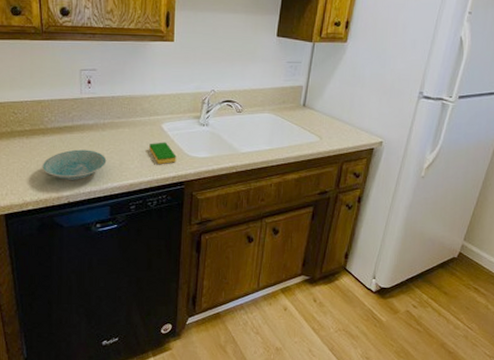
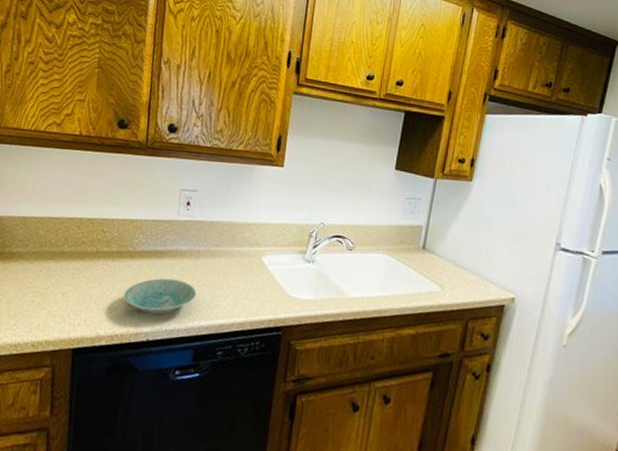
dish sponge: present [149,142,176,164] -> none [245,277,276,304]

